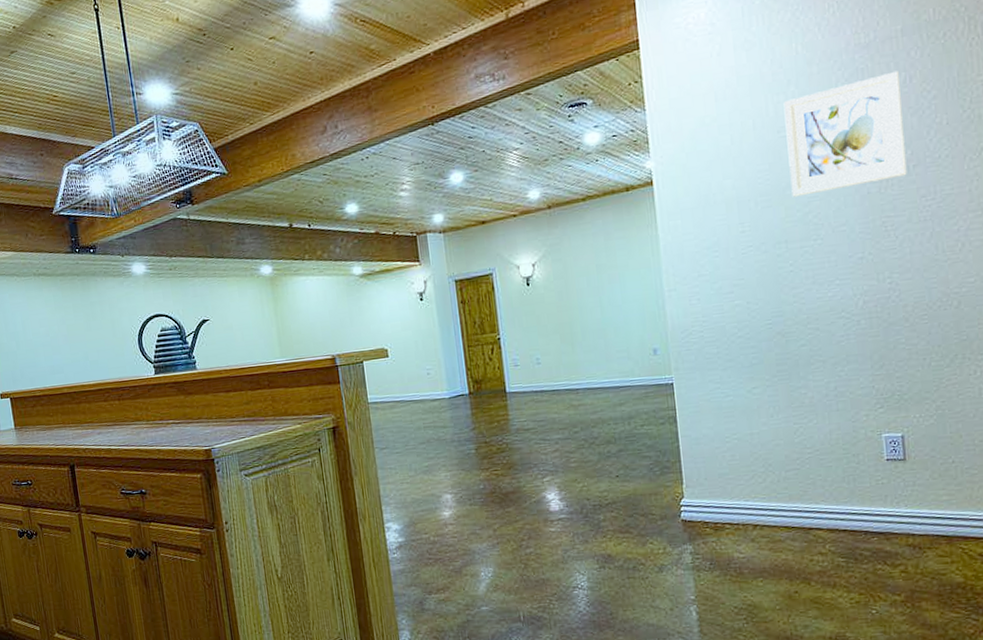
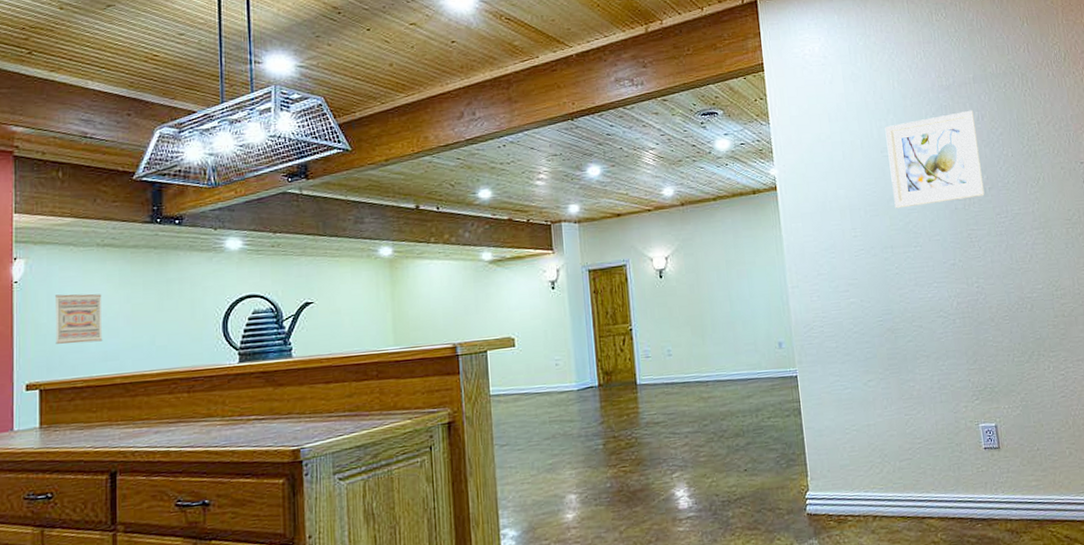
wall art: none [10,317,49,360] -> present [55,294,103,344]

